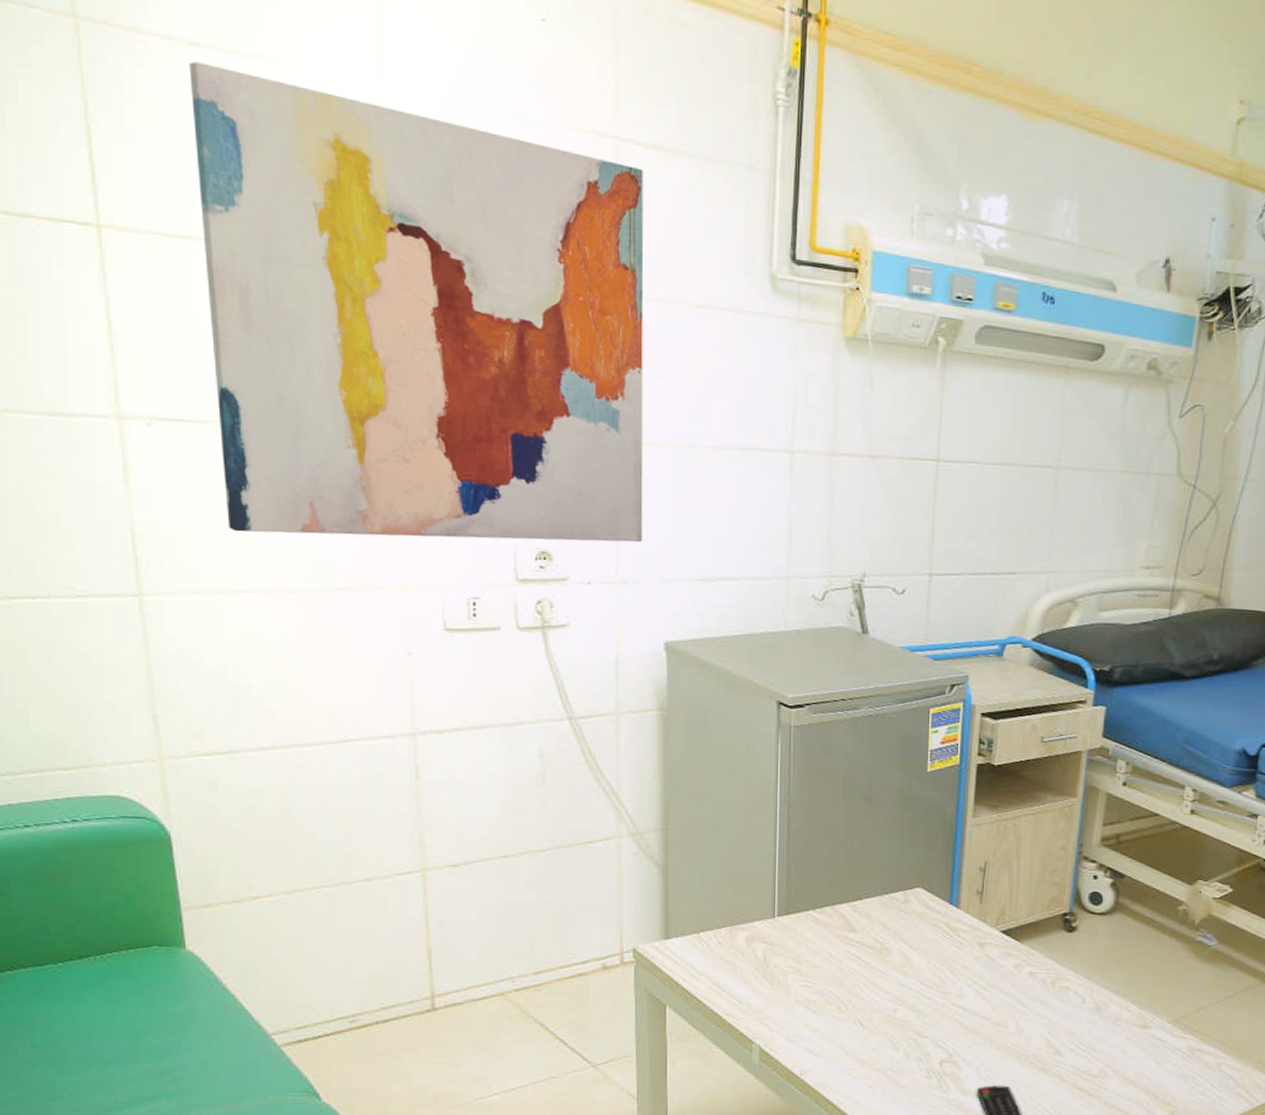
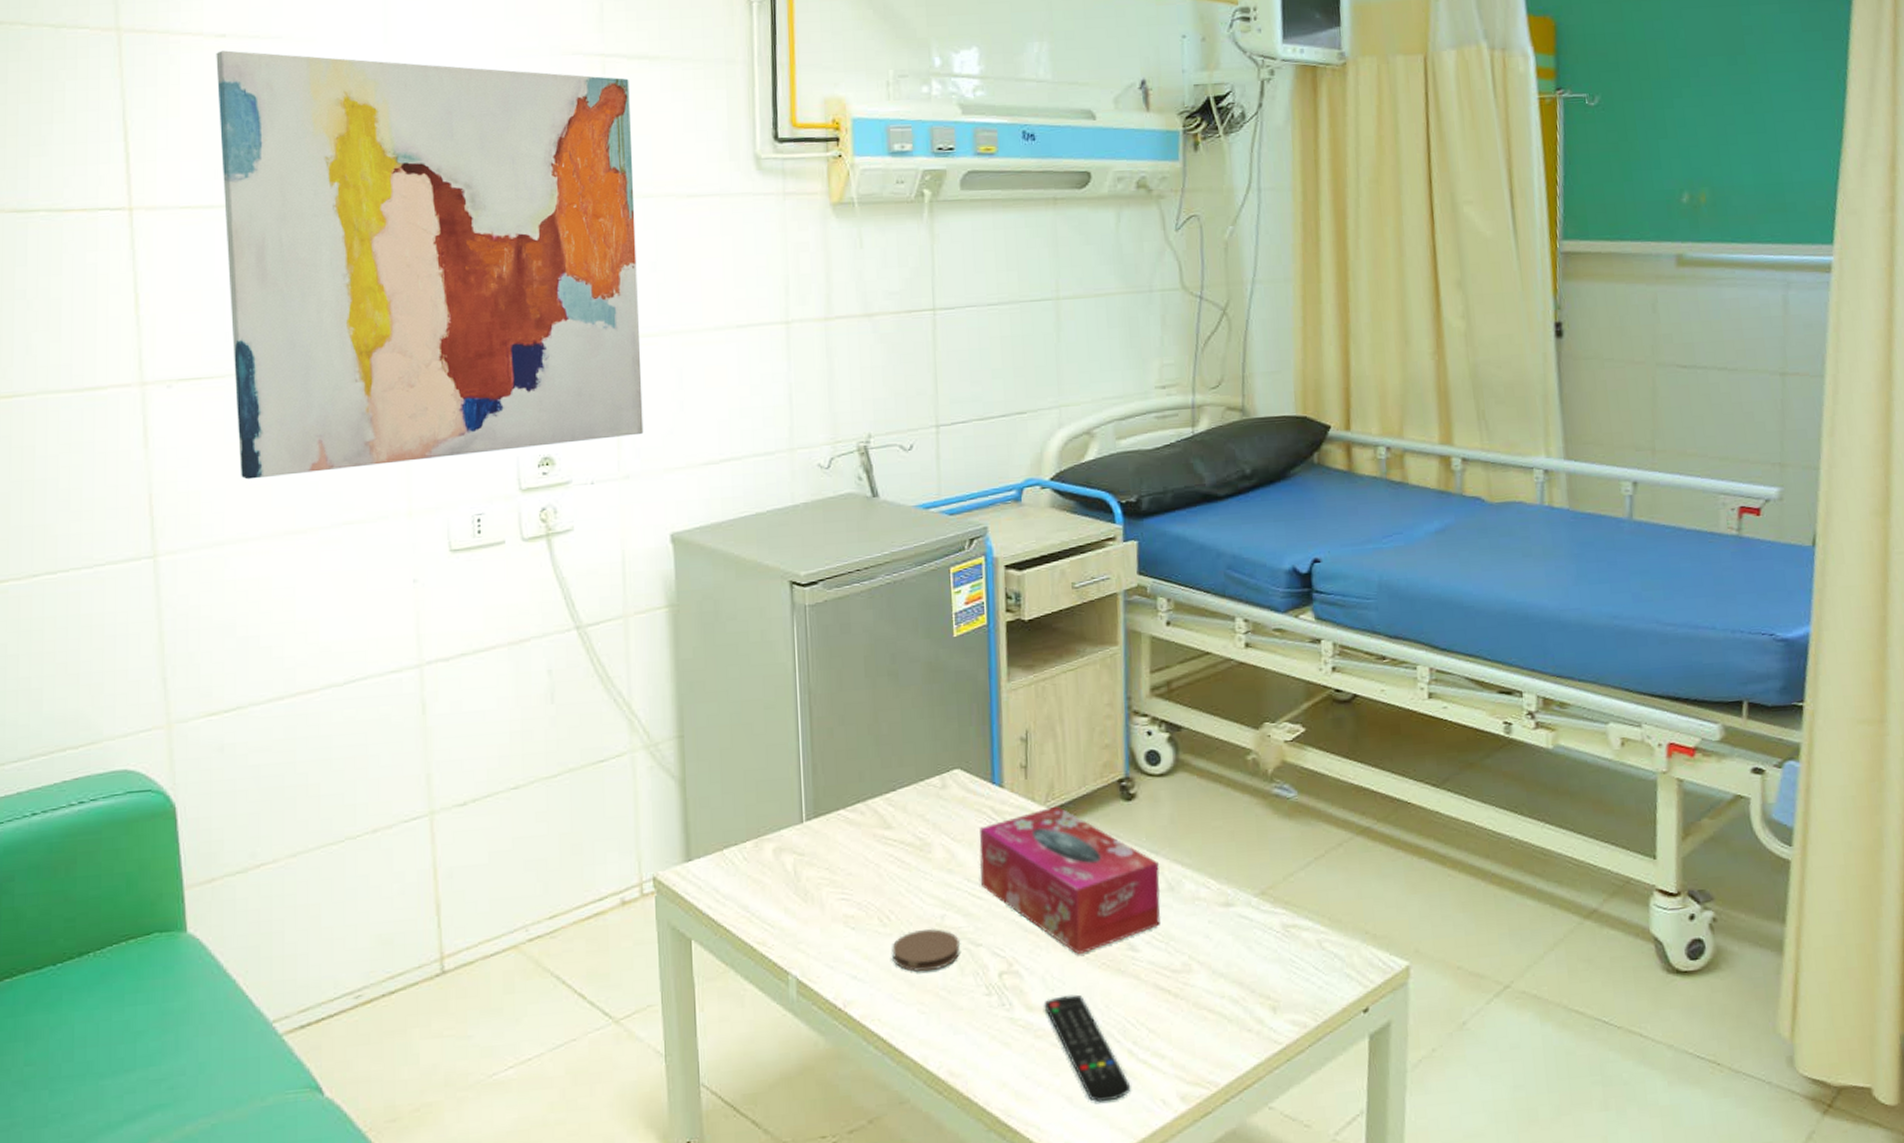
coaster: none [847,1019,908,1054] -> present [892,929,960,972]
tissue box: none [931,929,1091,1054] -> present [979,806,1161,955]

